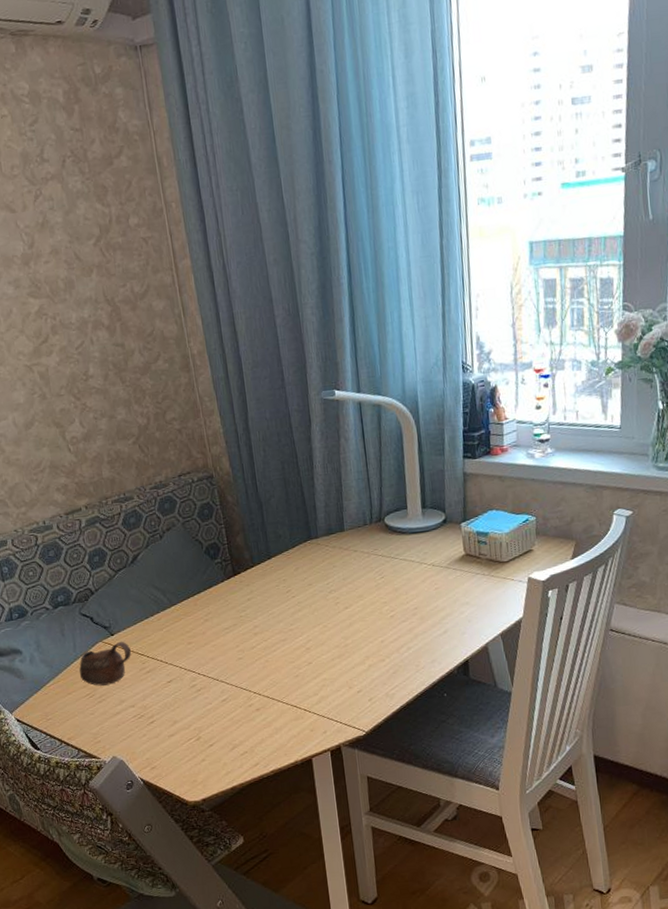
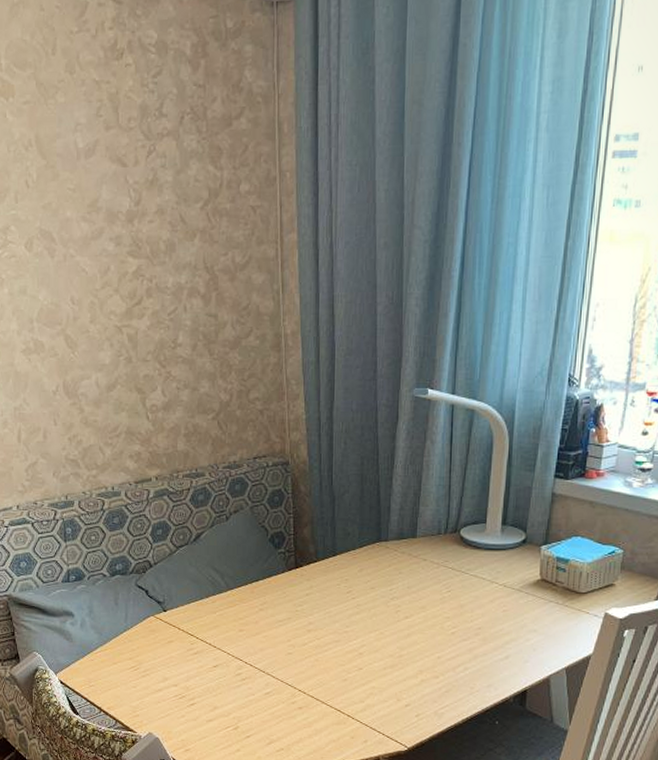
cup: present [79,641,131,686] -> none [127,618,181,661]

